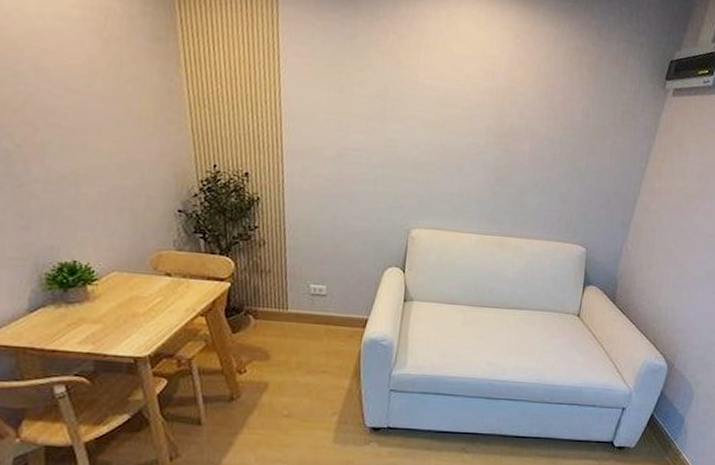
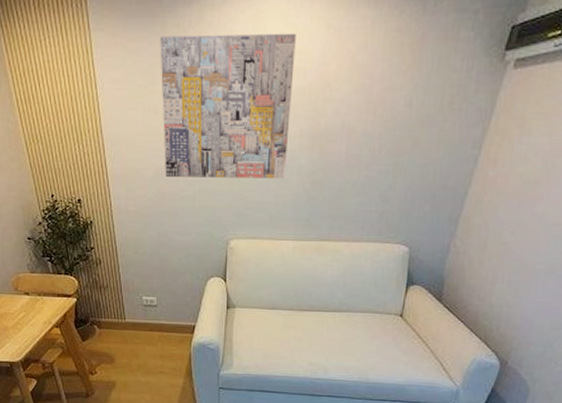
wall art: none [346,20,487,172] -> present [160,33,296,179]

